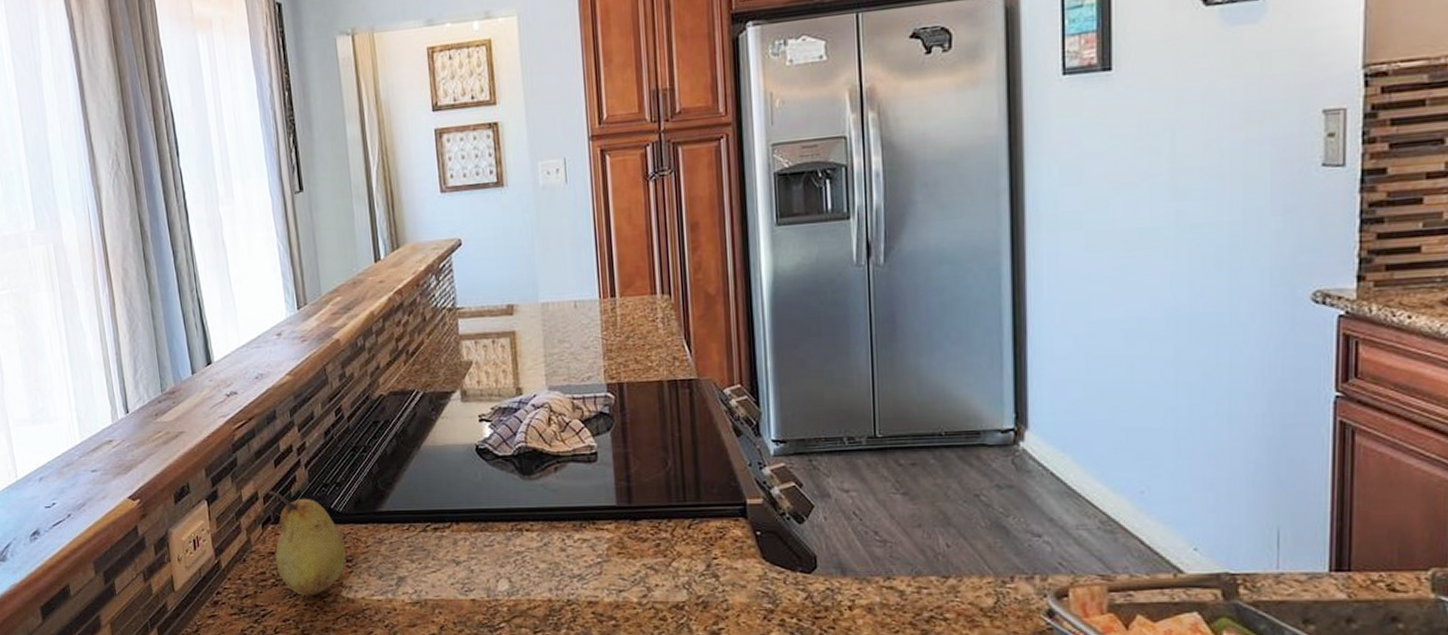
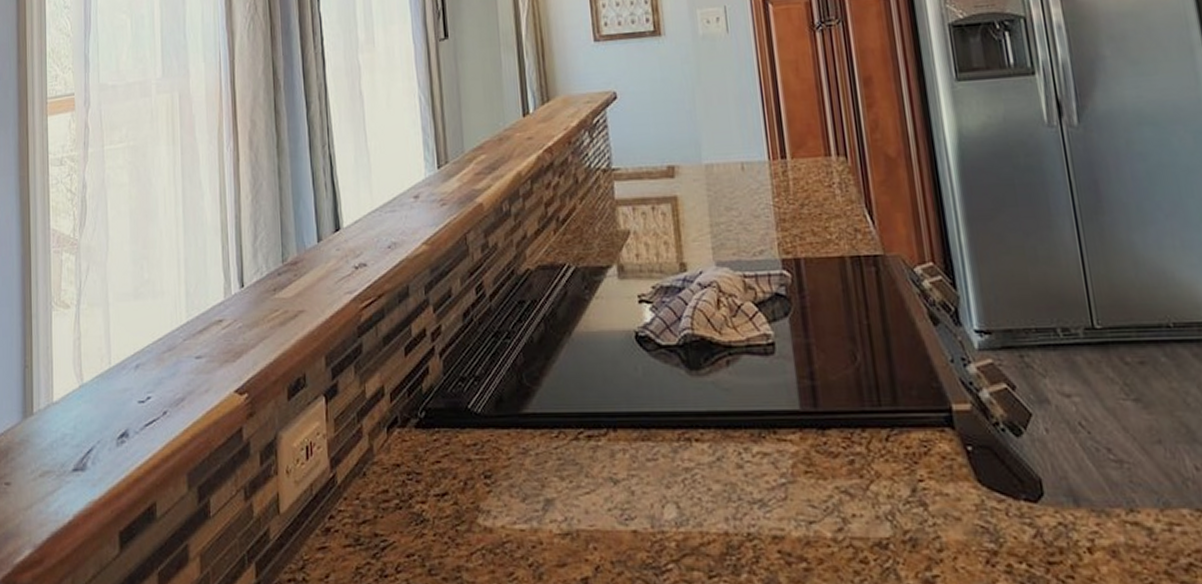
fruit: present [267,490,347,595] -> none [395,384,485,522]

